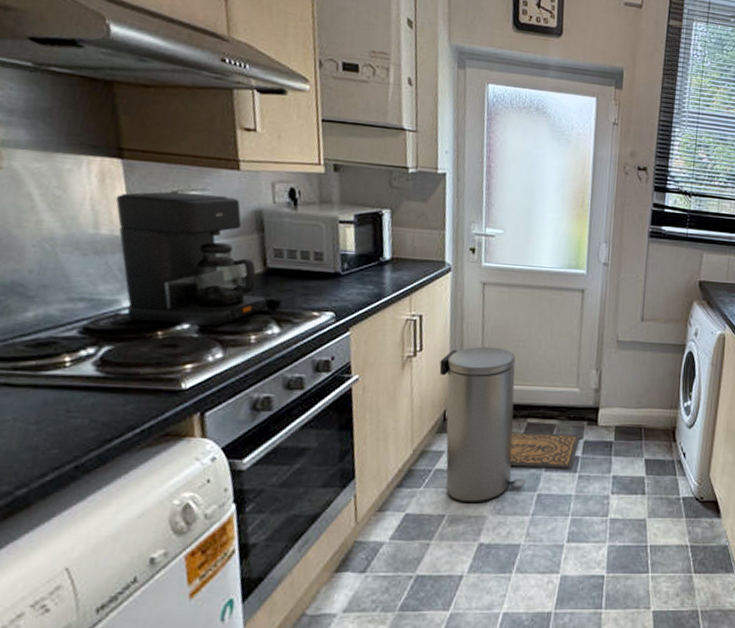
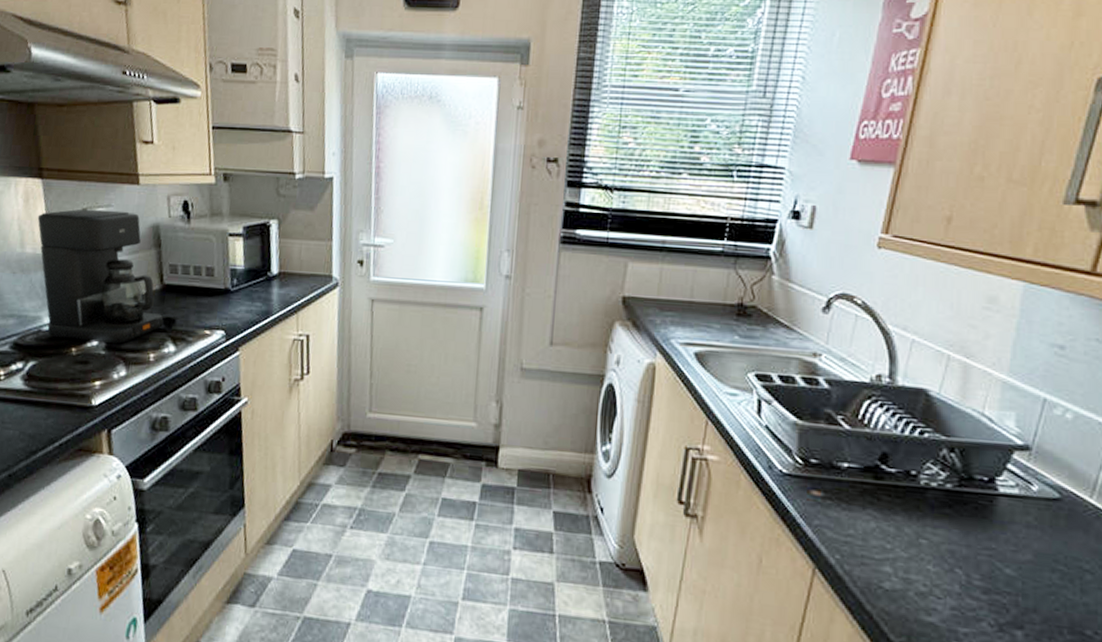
pedal bin: present [439,346,525,504] -> none [326,370,416,546]
doormat: present [510,432,580,468] -> none [400,468,477,515]

